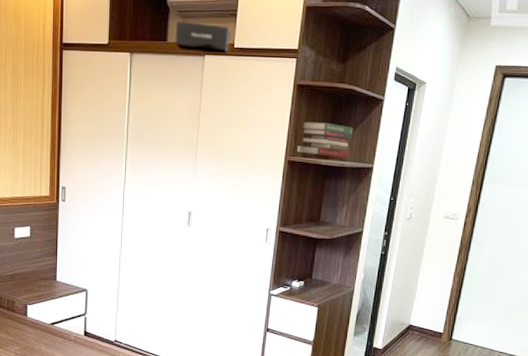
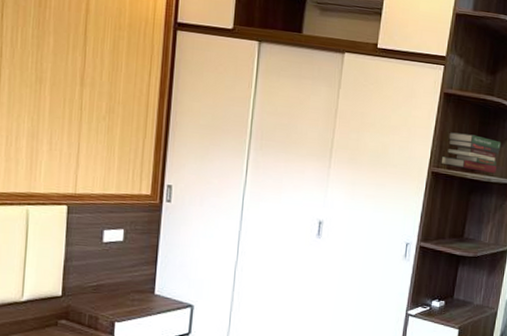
box: present [175,21,230,56] -> none [311,12,374,56]

